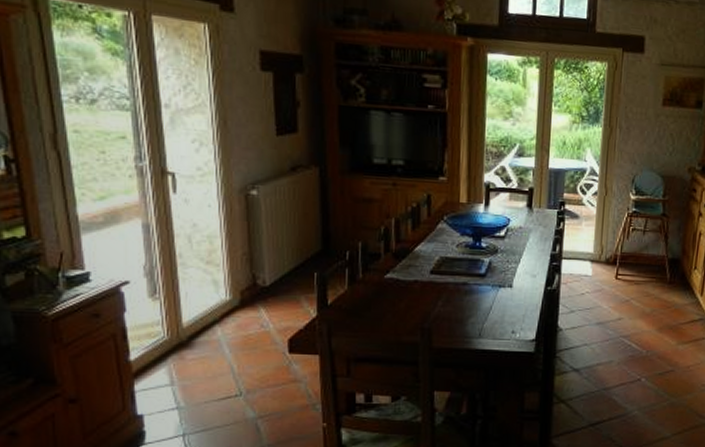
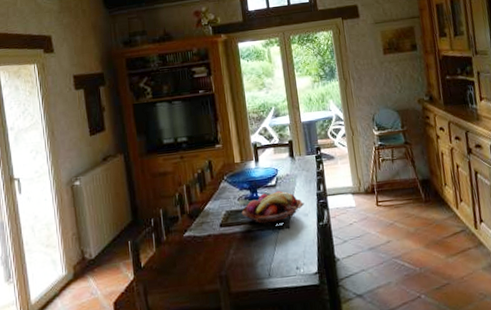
fruit basket: none [458,244,534,281] -> present [241,190,305,226]

